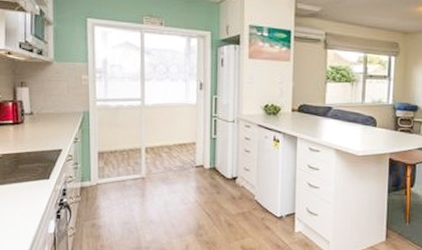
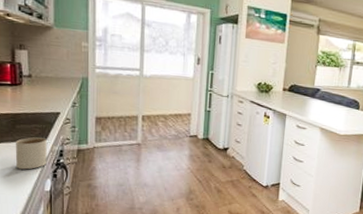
mug: none [19,177,50,212] -> present [16,137,47,170]

